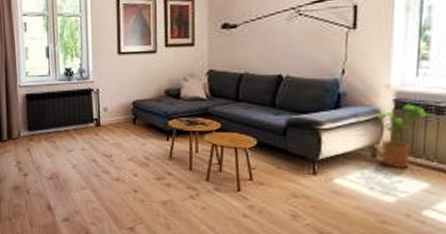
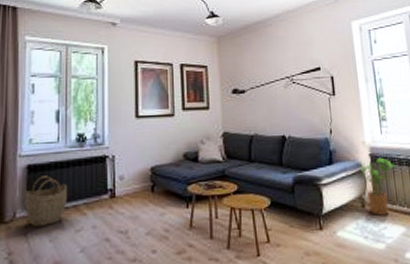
woven basket: none [26,104,60,145] -> present [24,175,68,228]

